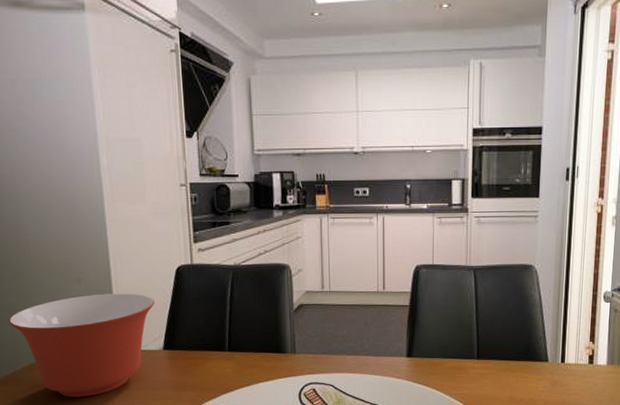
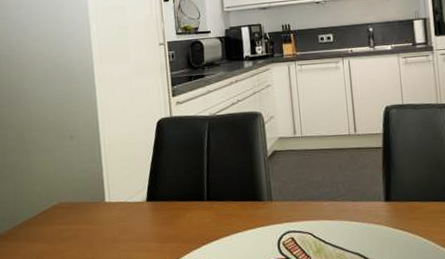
mixing bowl: present [8,293,155,398] -> none [10,147,138,252]

